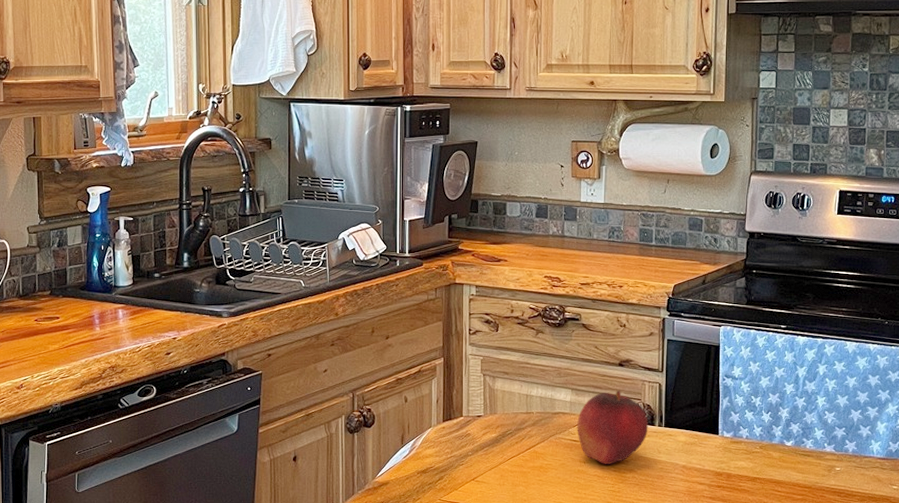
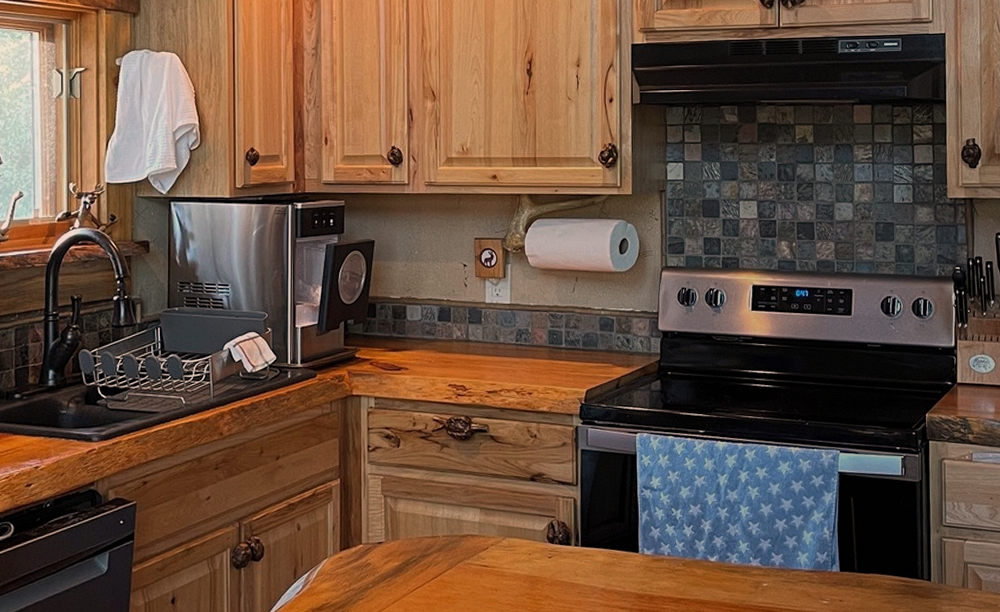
fruit: present [577,391,648,464] -> none [487,508,564,591]

